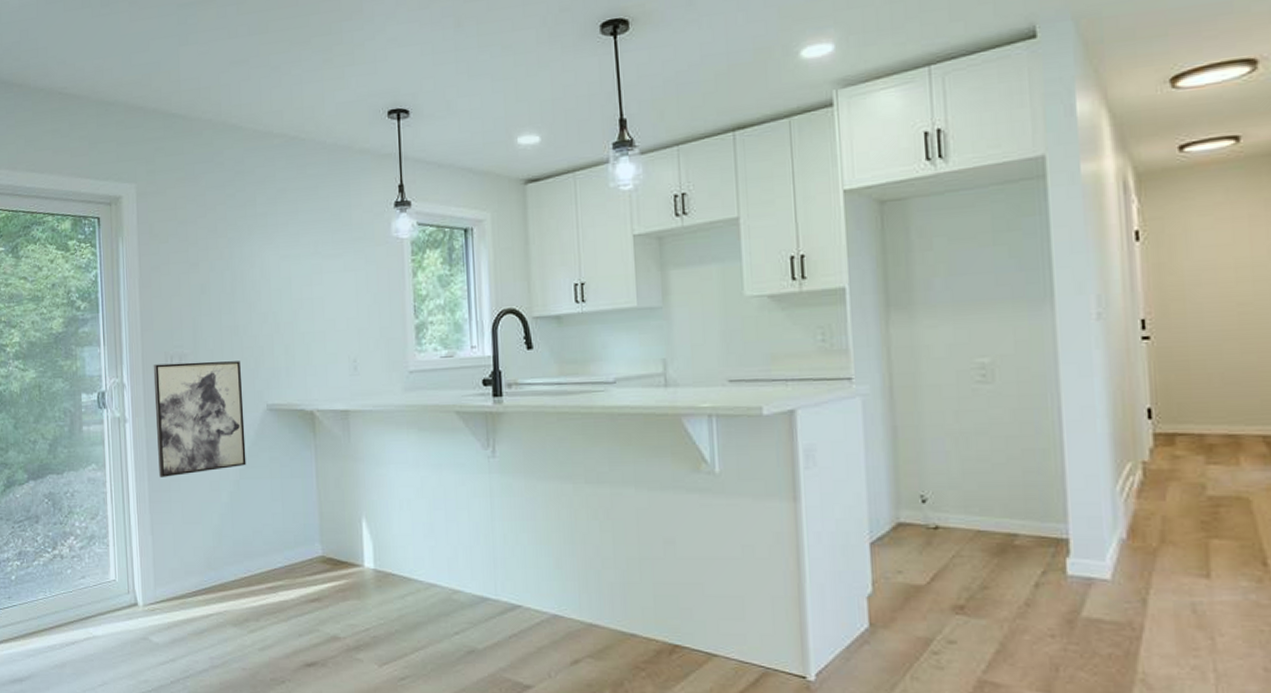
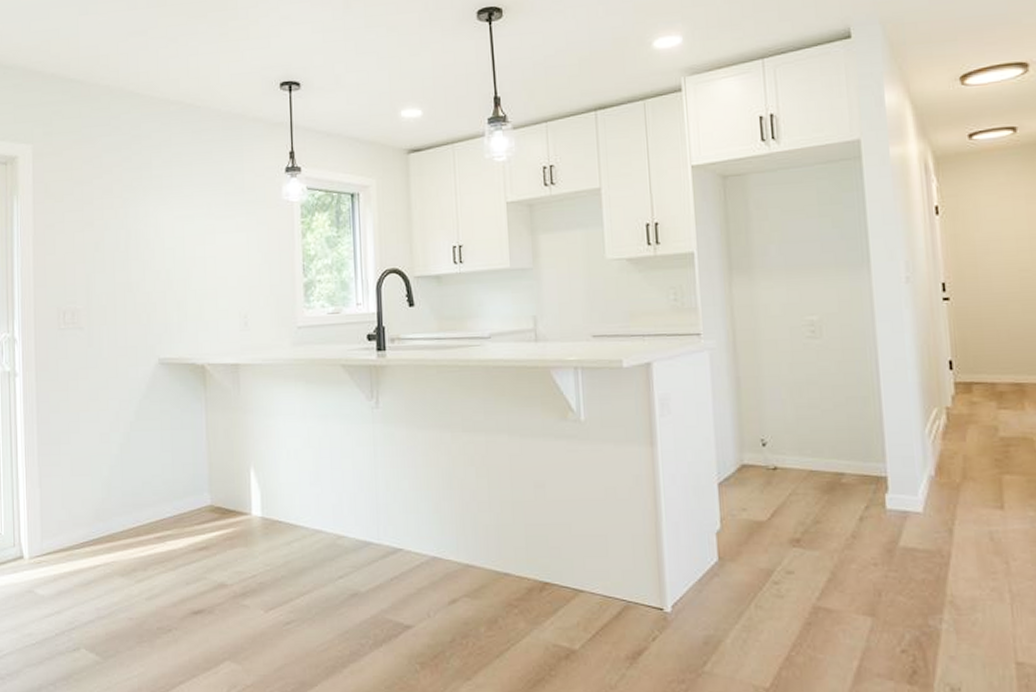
wall art: present [153,361,246,477] -> none [45,316,137,431]

